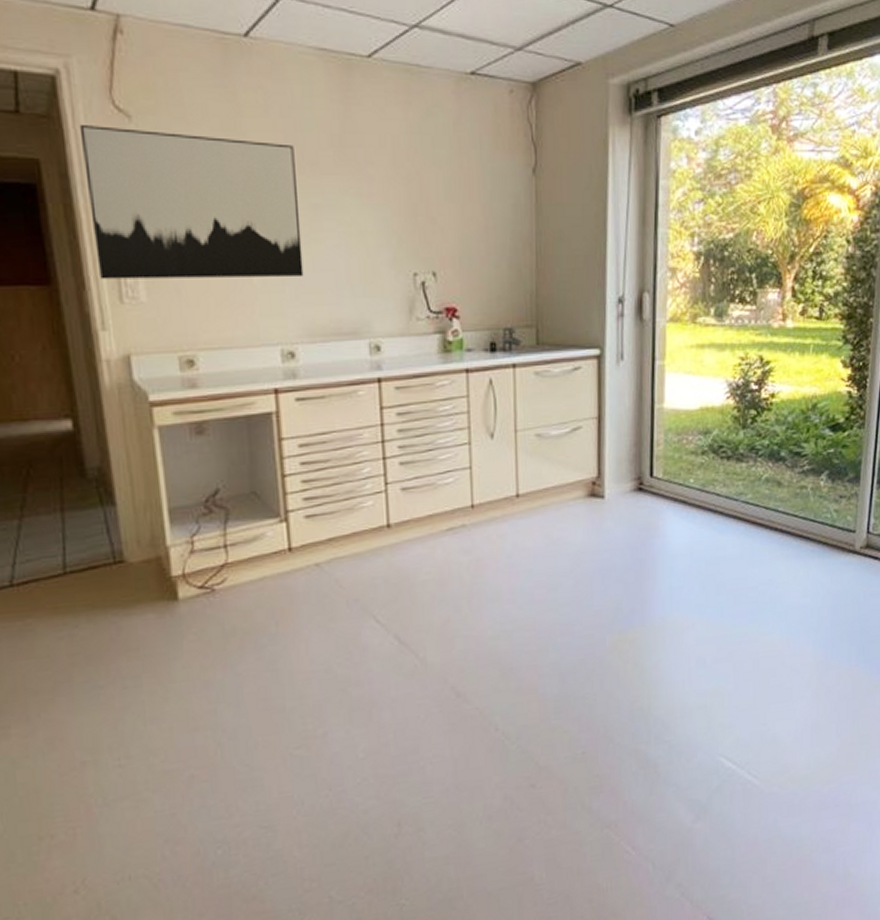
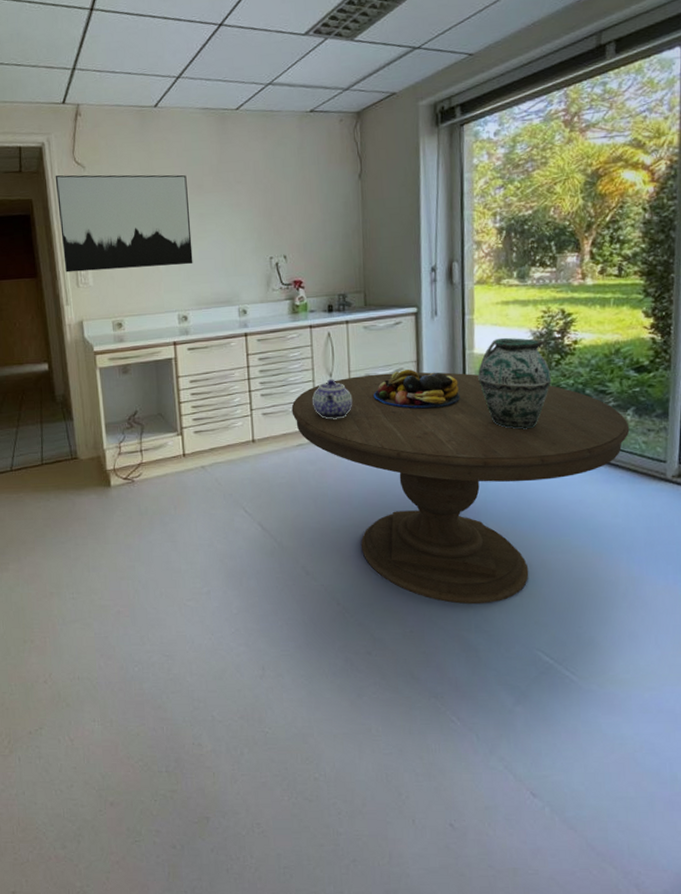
dining table: none [440,431,822,713] -> present [291,372,630,605]
teapot: none [468,441,519,494] -> present [312,379,353,420]
fruit bowl: none [545,427,647,478] -> present [373,369,461,409]
vase: none [668,388,746,500] -> present [478,337,552,430]

